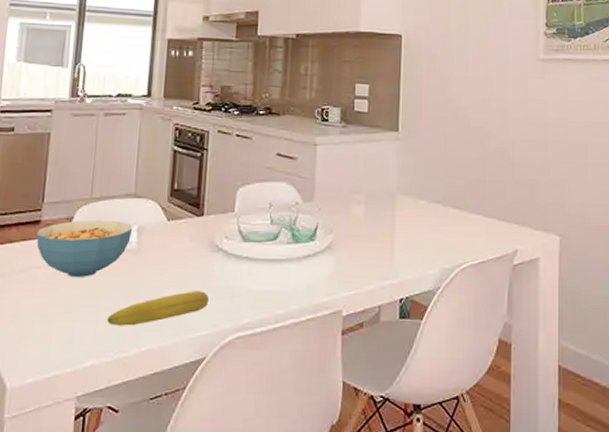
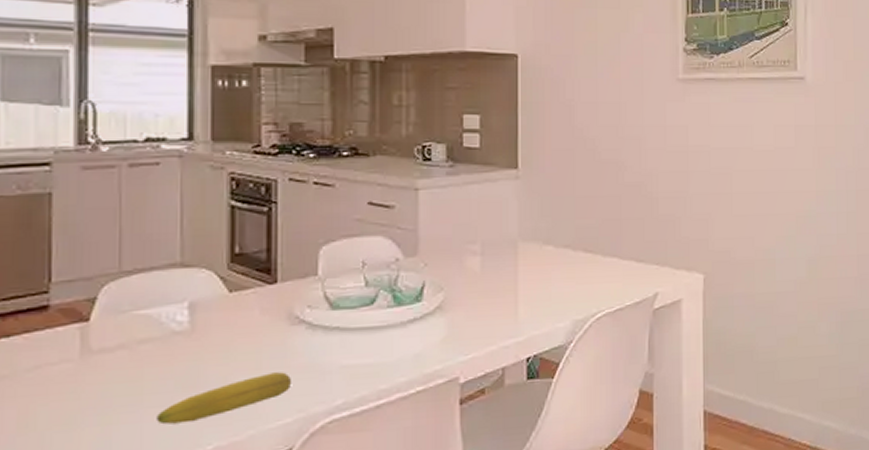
cereal bowl: present [36,219,133,277] -> none [44,297,182,372]

